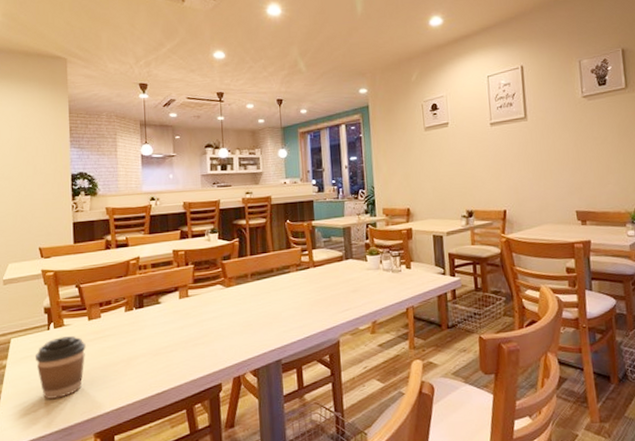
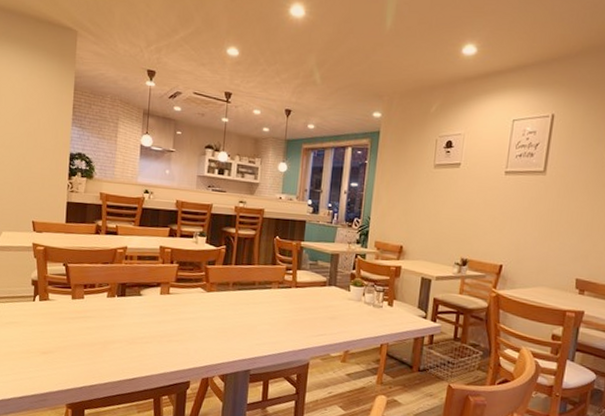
coffee cup: present [34,335,86,399] -> none [19,310,67,366]

